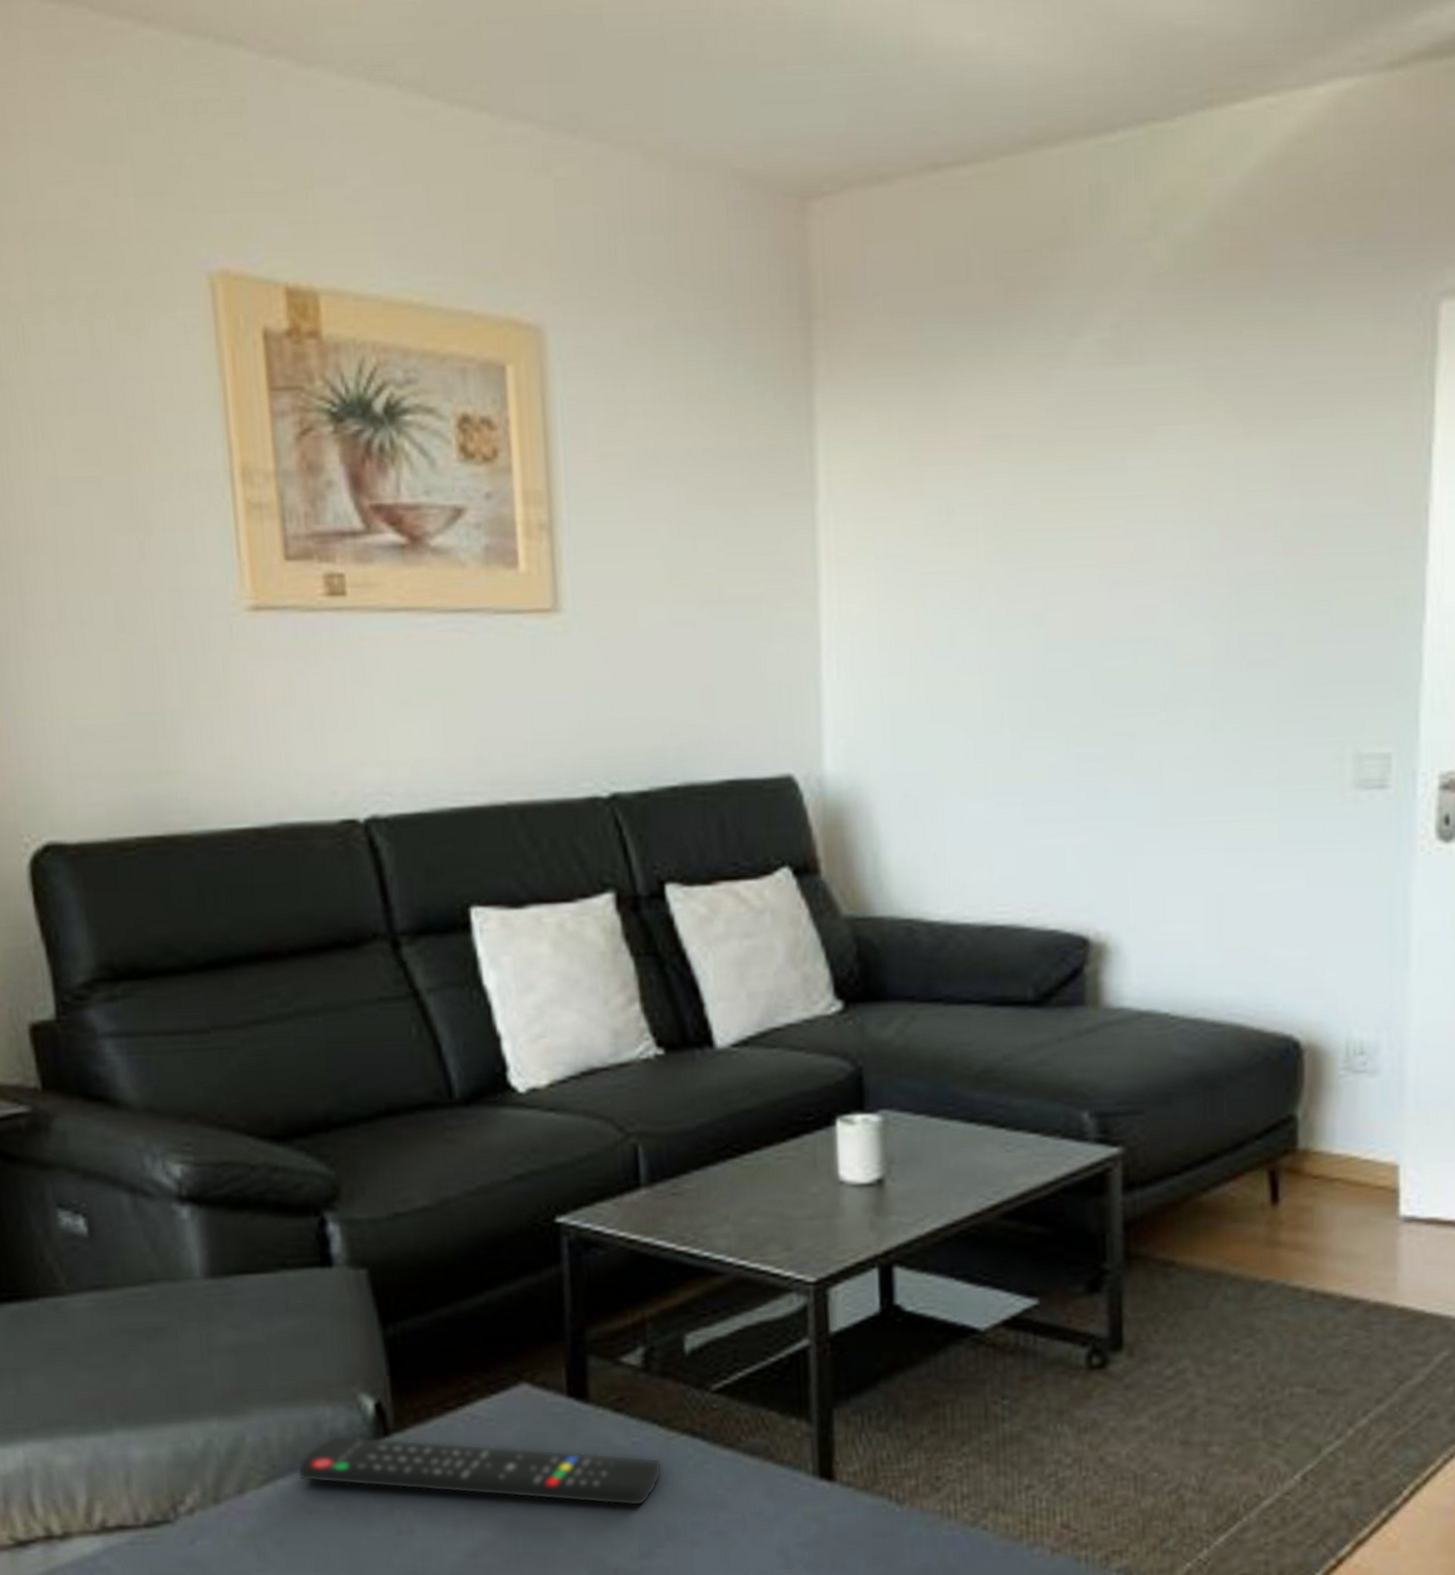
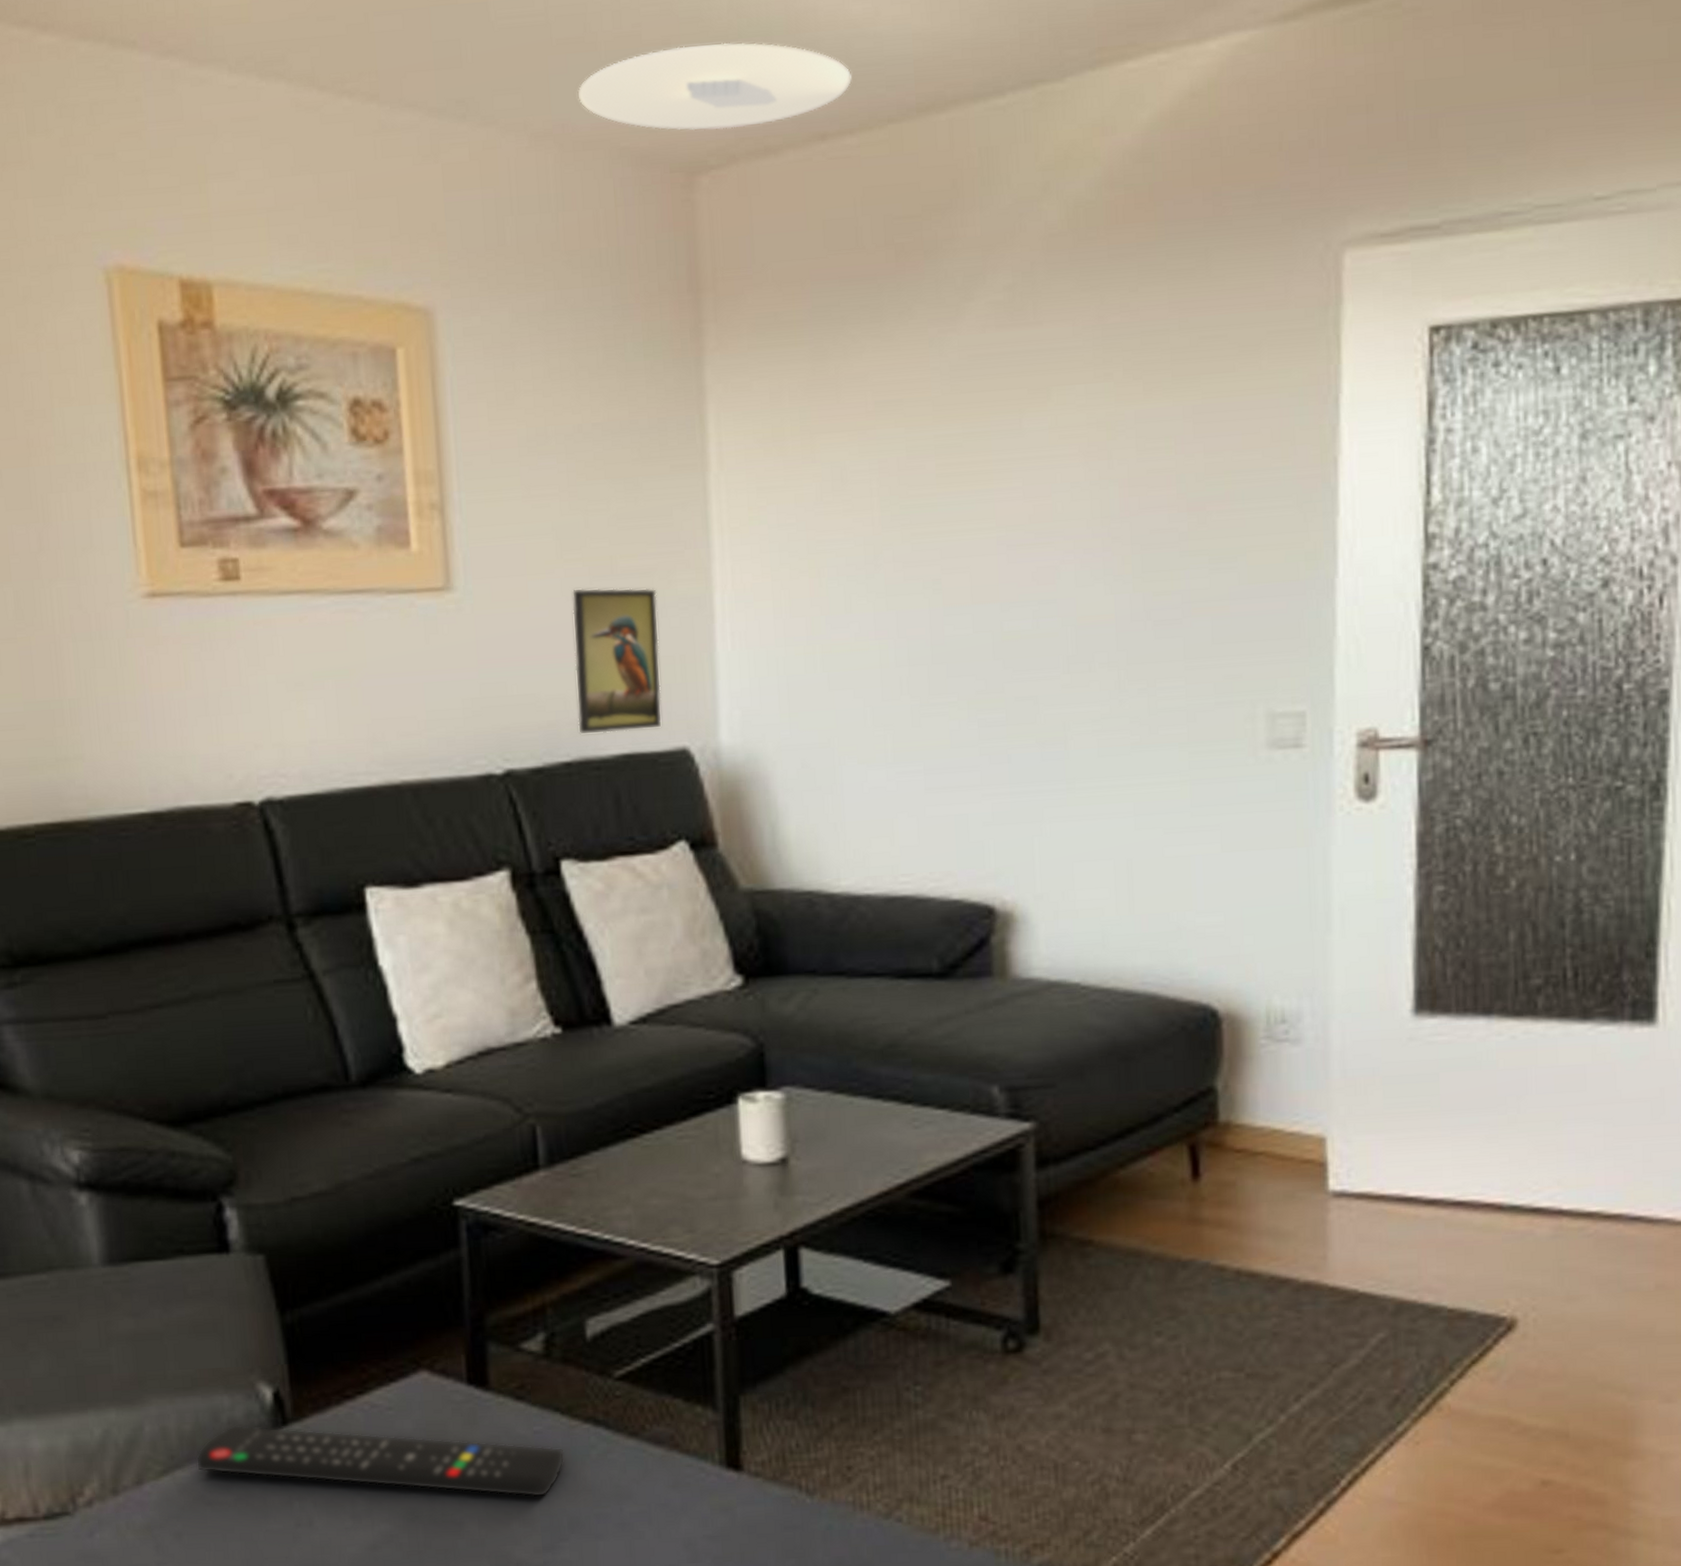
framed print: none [679,613,768,758] -> present [571,588,663,733]
ceiling light: none [691,66,965,155] -> present [577,42,852,131]

